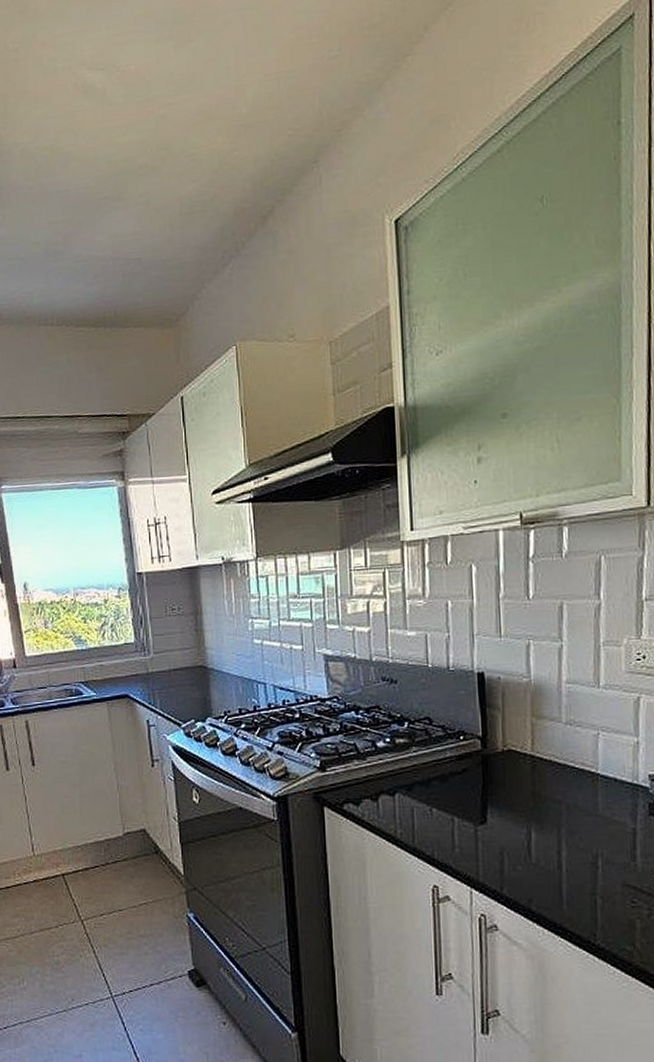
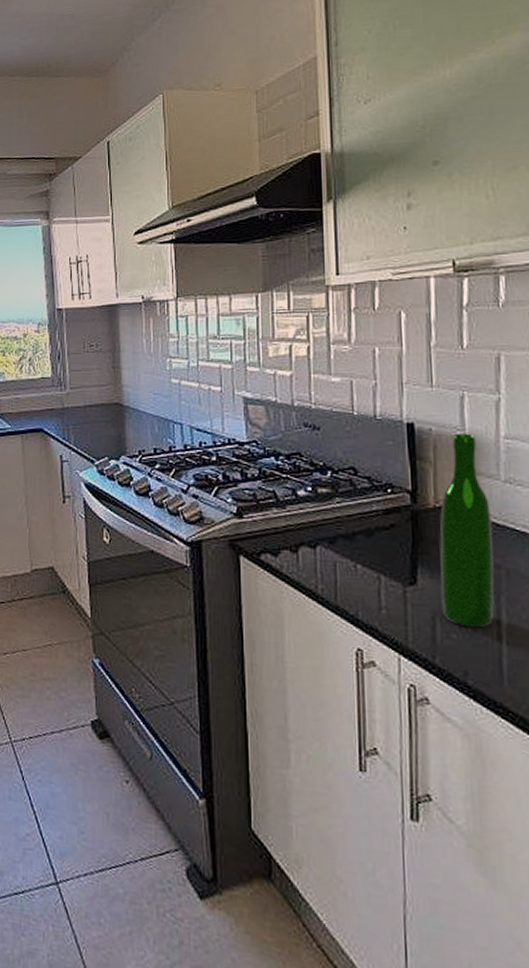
wine bottle: none [507,680,556,859] -> present [439,433,495,628]

